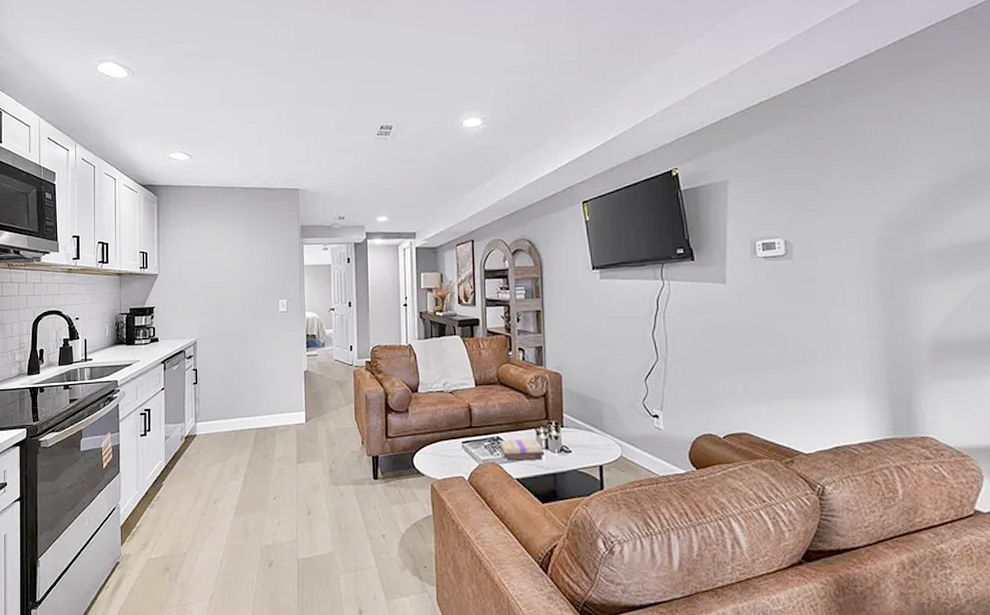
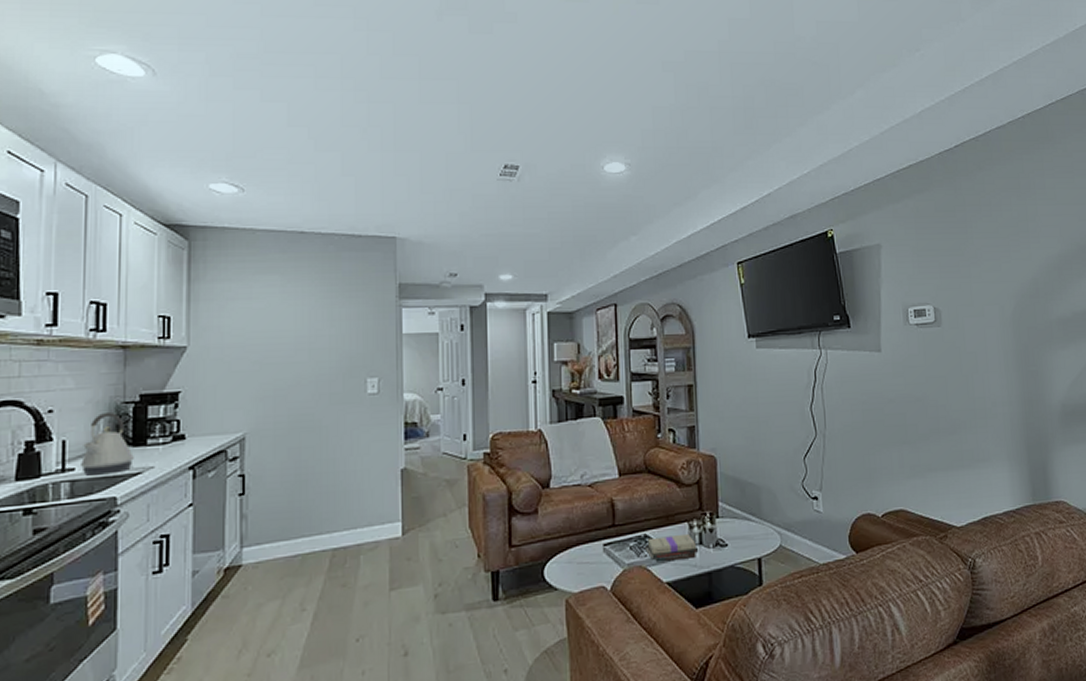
kettle: none [96,320,127,364] -> present [81,411,134,476]

